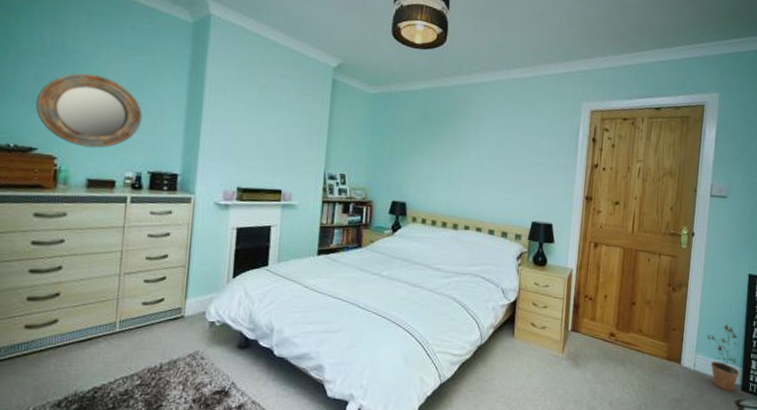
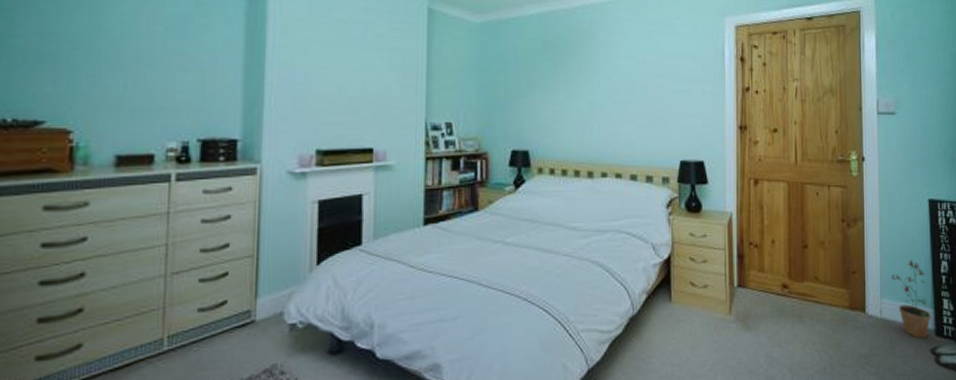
home mirror: present [36,73,142,148] -> none [41,21,187,115]

